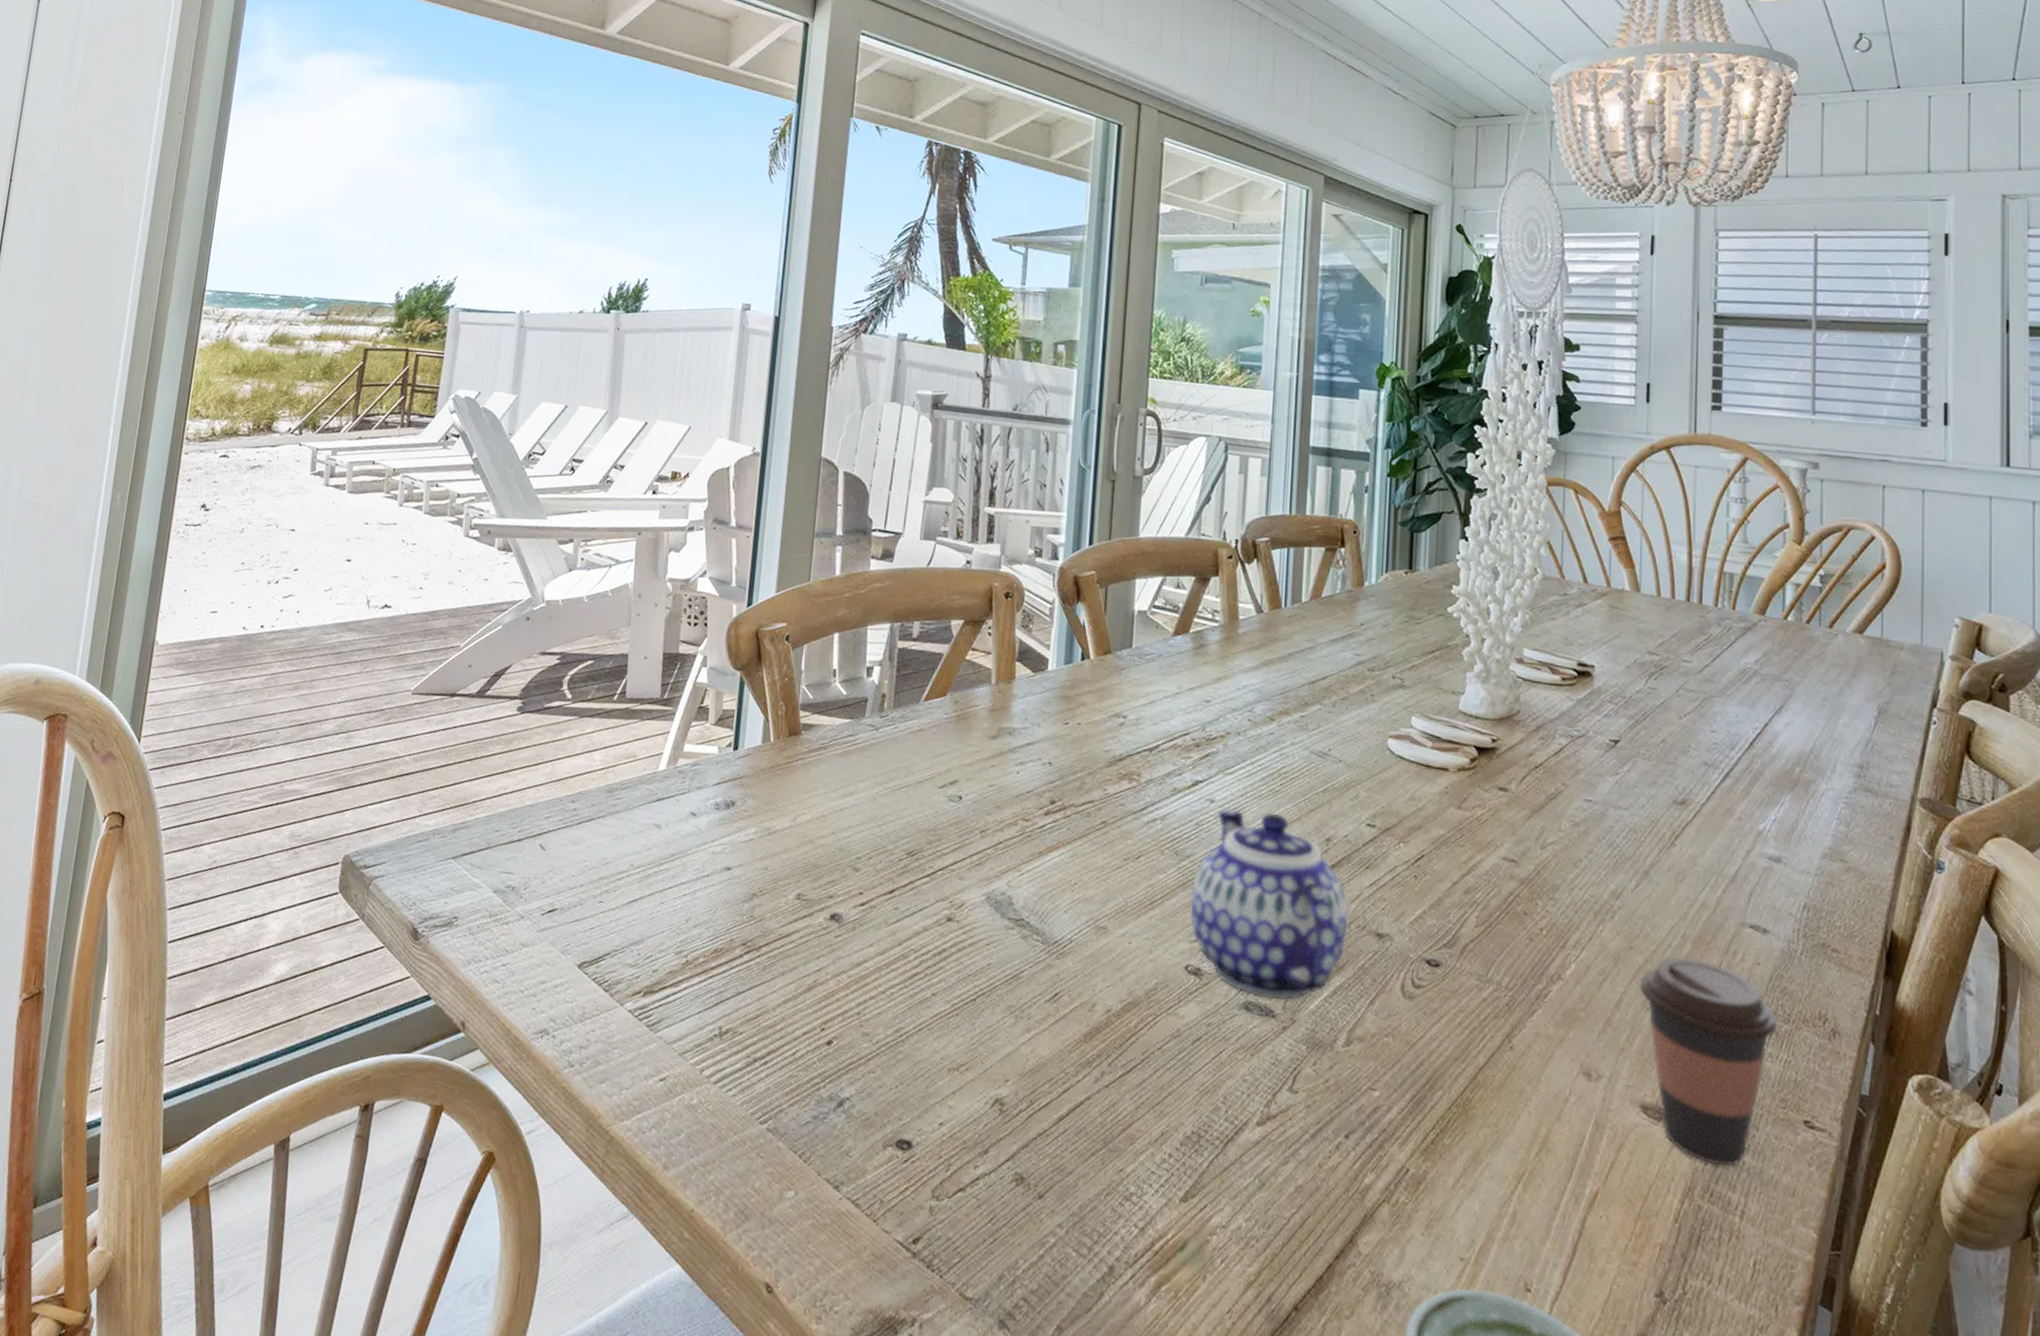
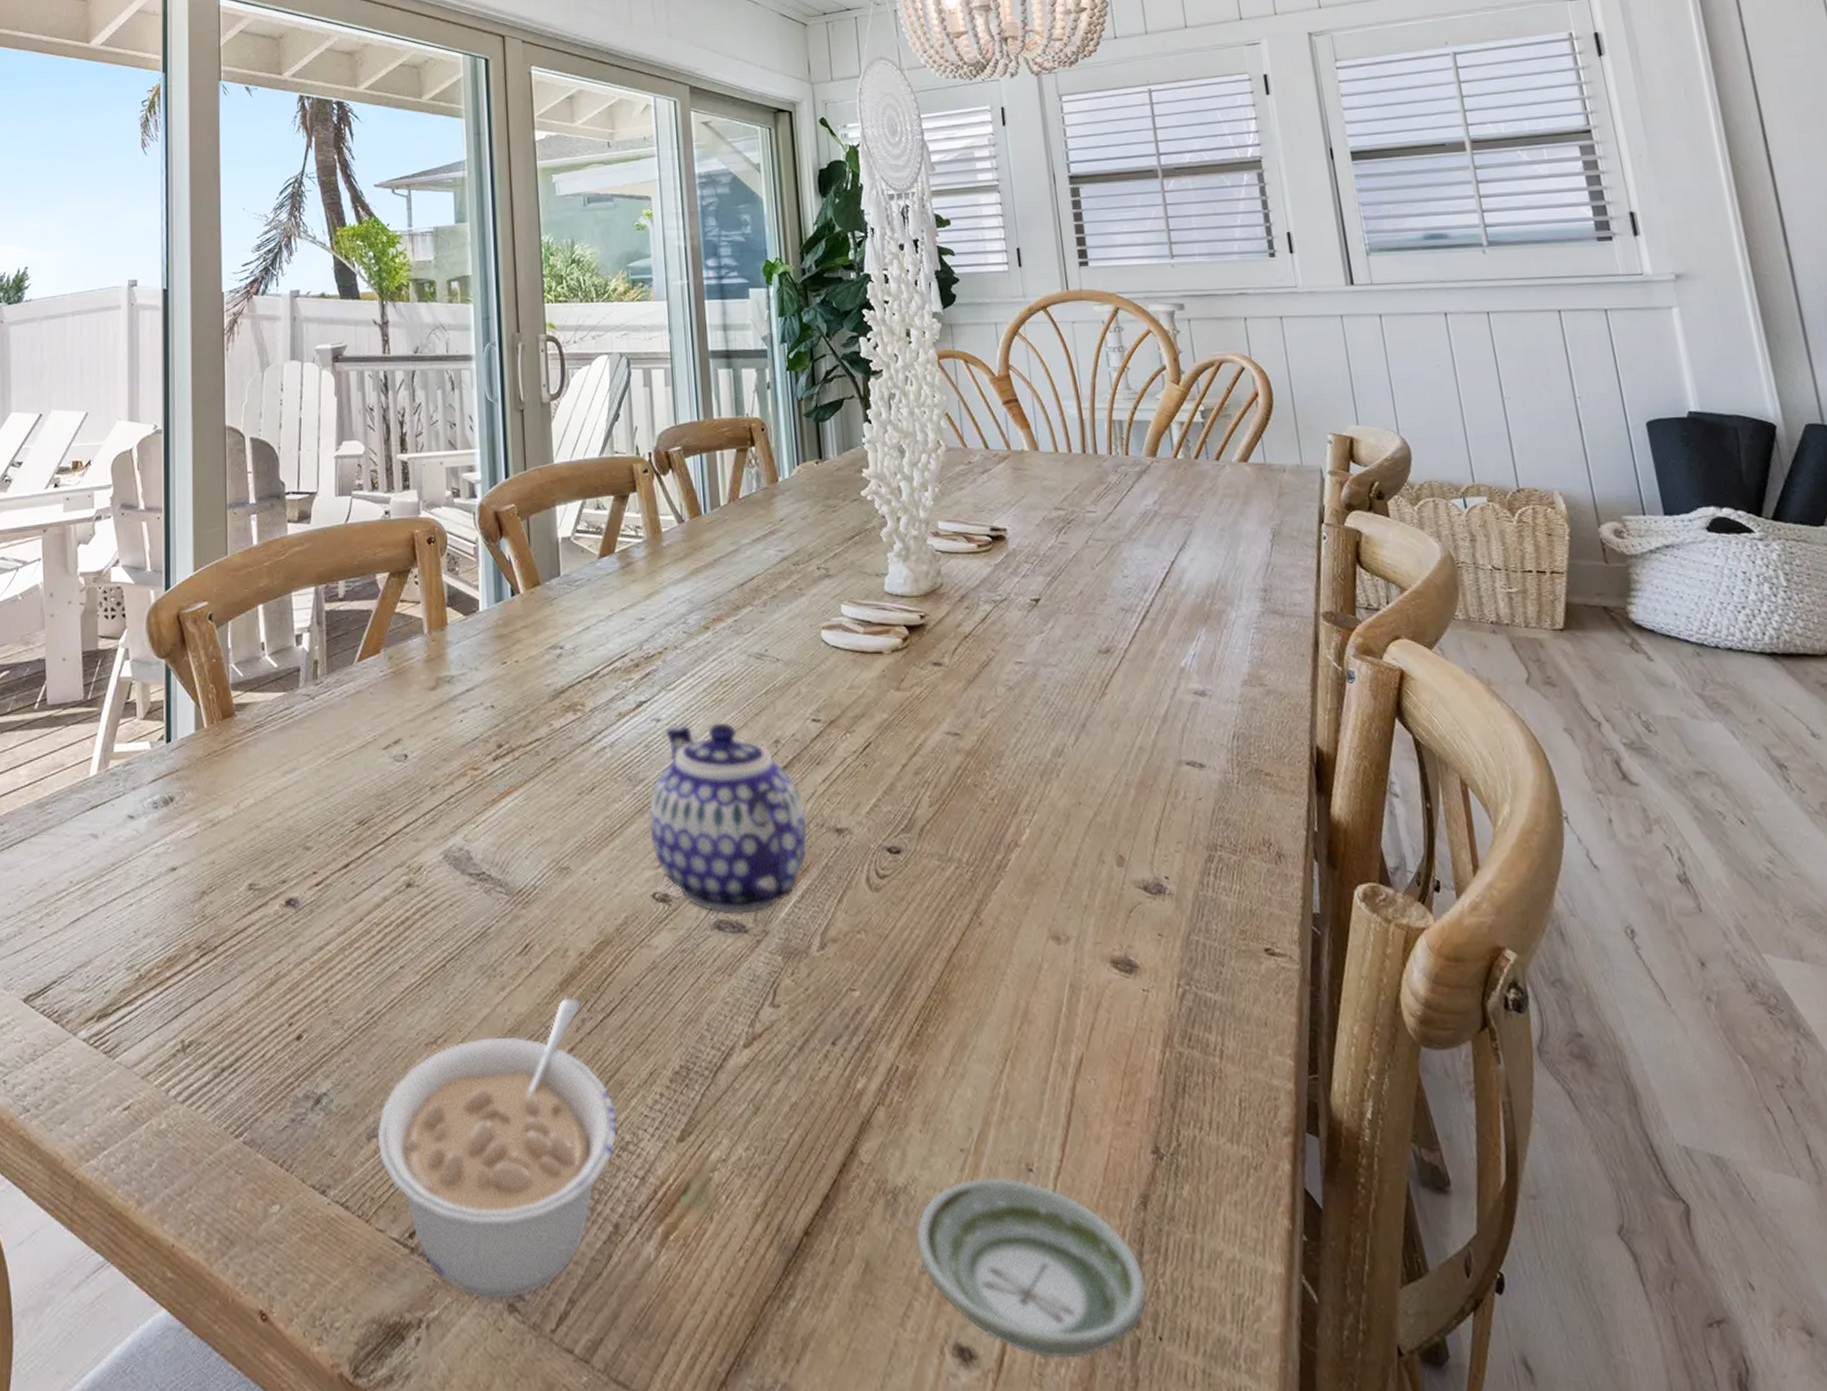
legume: none [892,1048,1124,1316] -> present [377,997,617,1299]
coffee cup: present [1639,956,1779,1167] -> none [1092,803,1228,1009]

